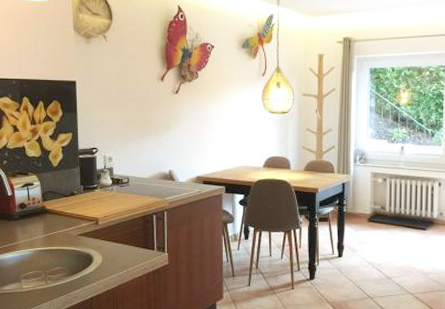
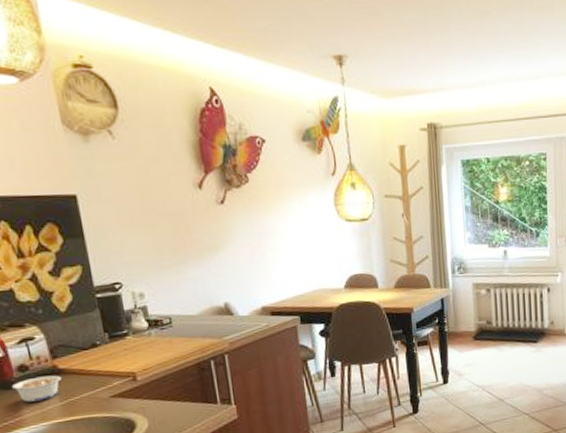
legume: none [14,213,48,232] -> present [12,375,62,402]

